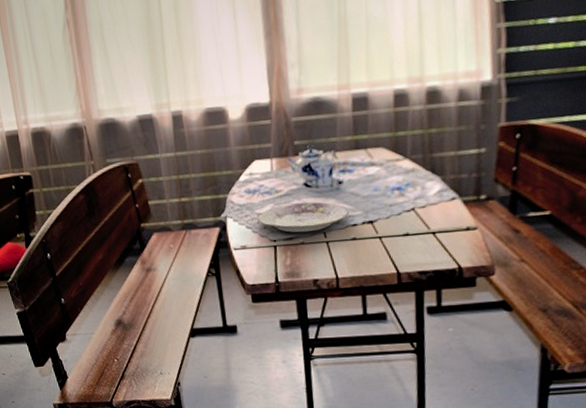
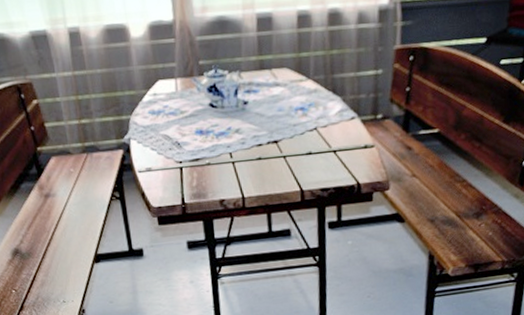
plate: present [257,202,349,233] -> none [162,122,254,154]

